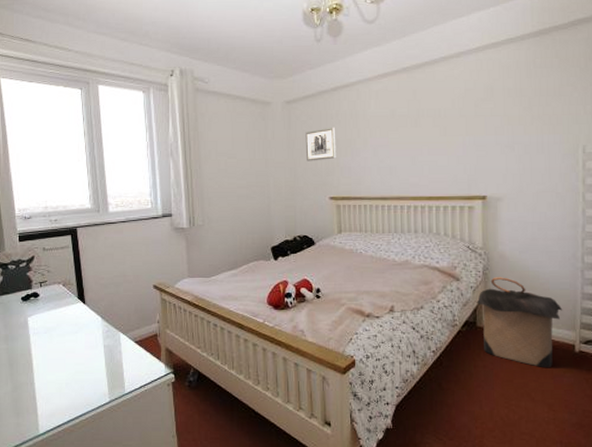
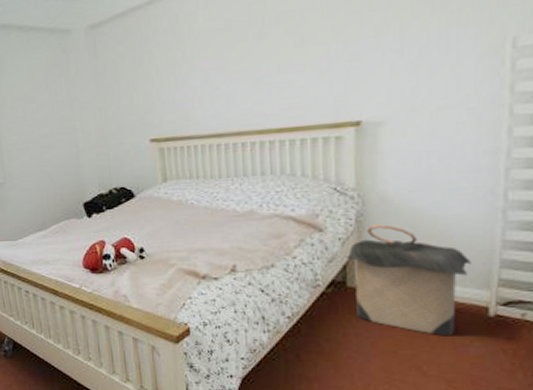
wall art: present [305,127,337,161] -> none [116,51,157,98]

